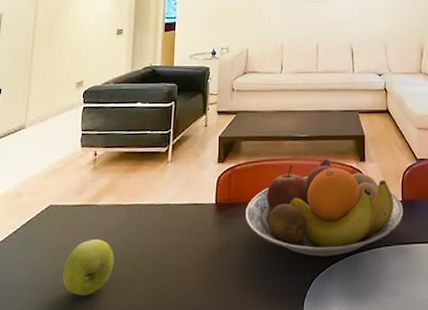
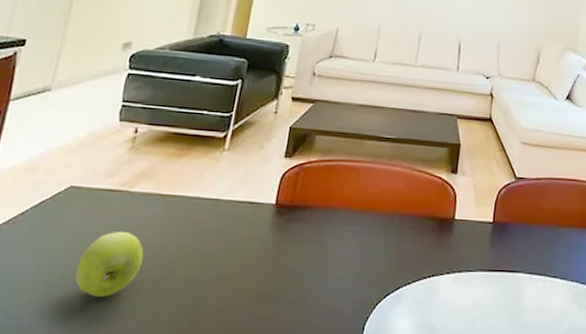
fruit bowl: present [246,159,404,257] -> none [308,166,493,277]

